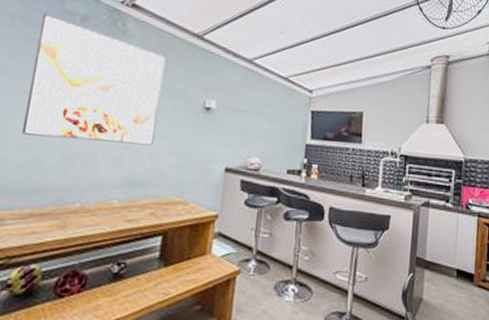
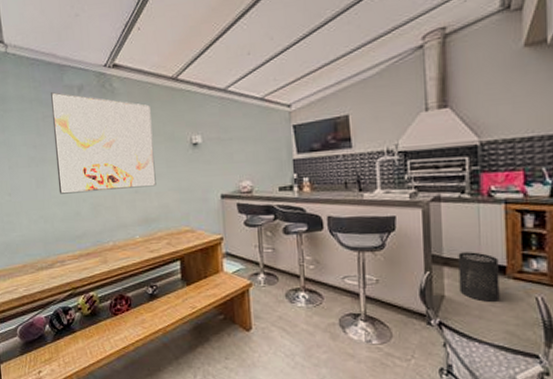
trash can: none [435,257,469,308] -> present [458,252,500,302]

